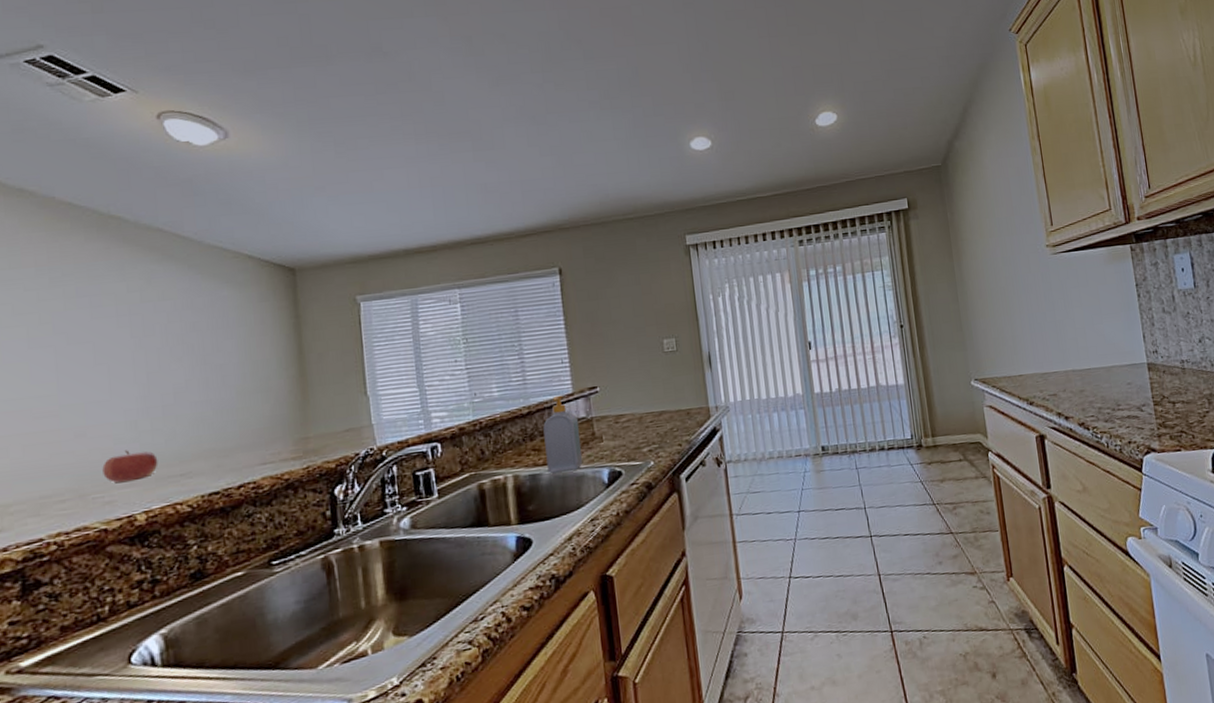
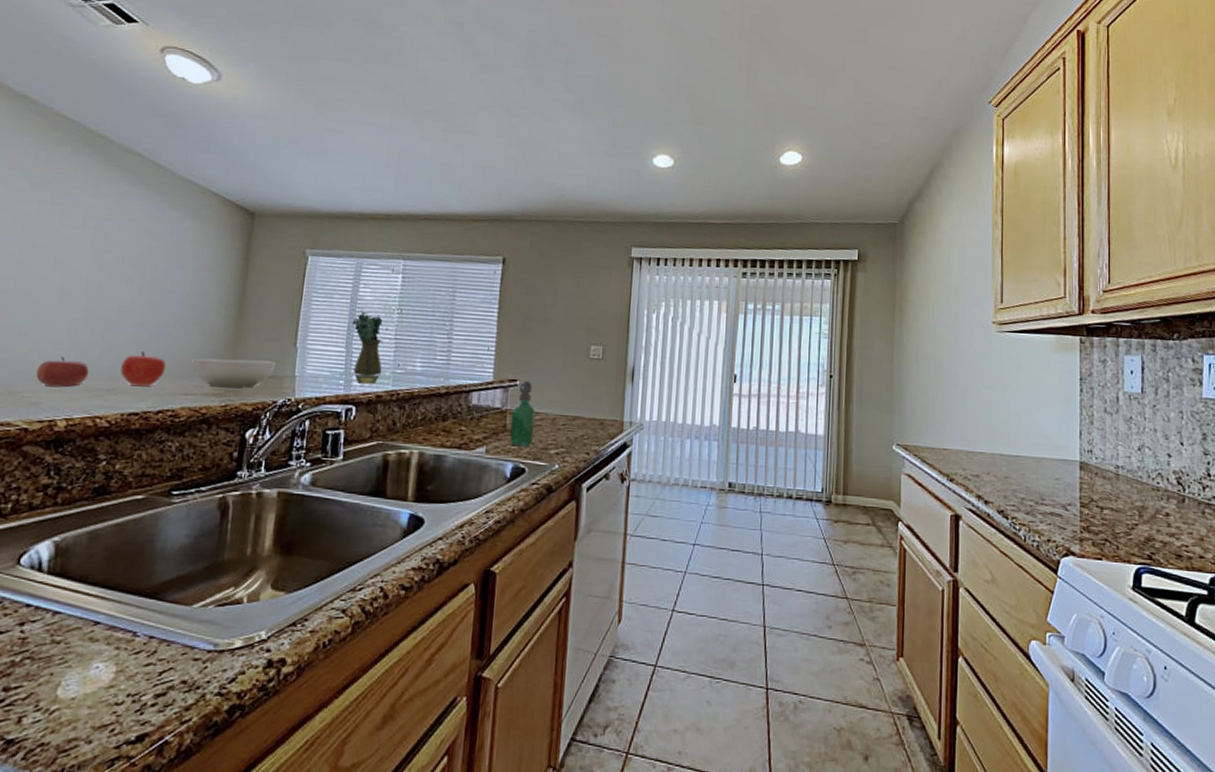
fruit: none [190,429,237,466] -> present [120,351,166,387]
bowl: none [262,414,351,452] -> present [191,358,277,388]
vase: none [419,347,460,420] -> present [352,311,383,384]
soap bottle: present [543,395,583,473] -> none [453,381,493,458]
soap dispenser: none [598,385,624,452] -> present [510,380,536,447]

